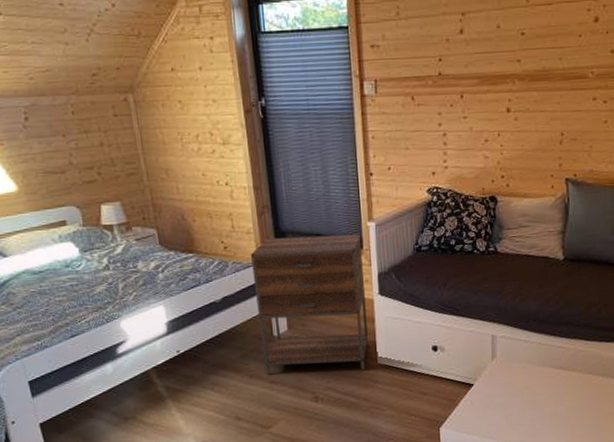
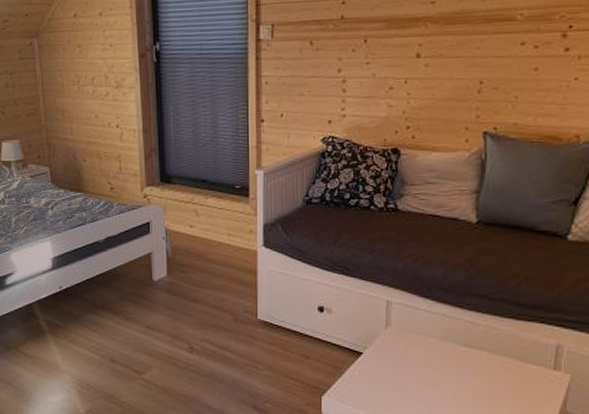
nightstand: present [251,234,369,375] -> none [136,181,249,325]

